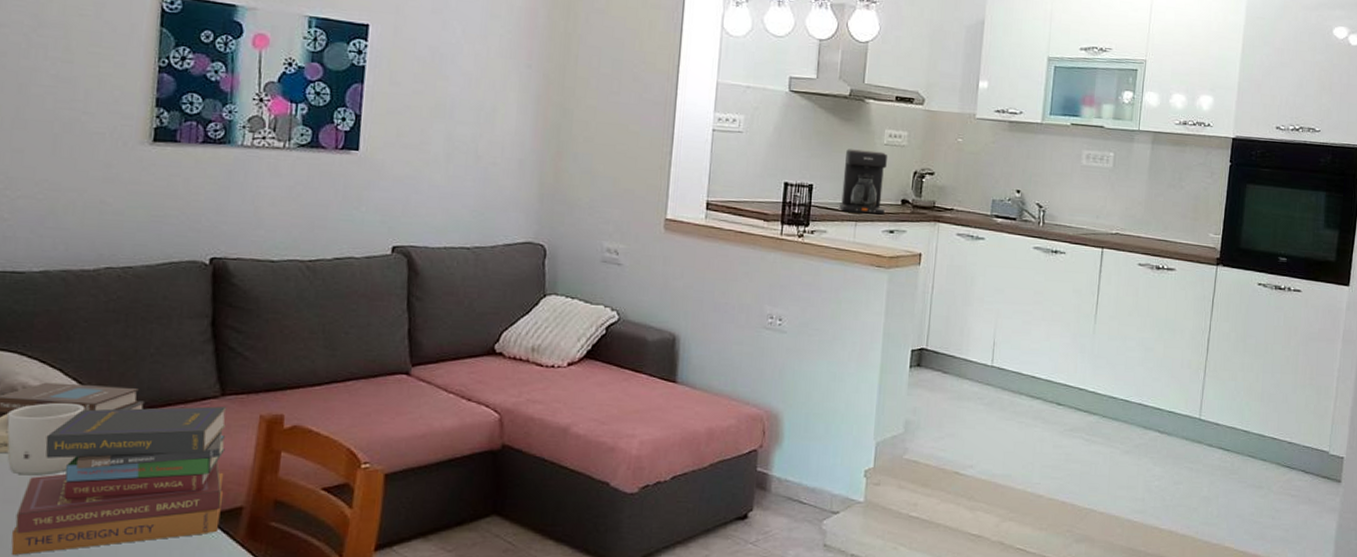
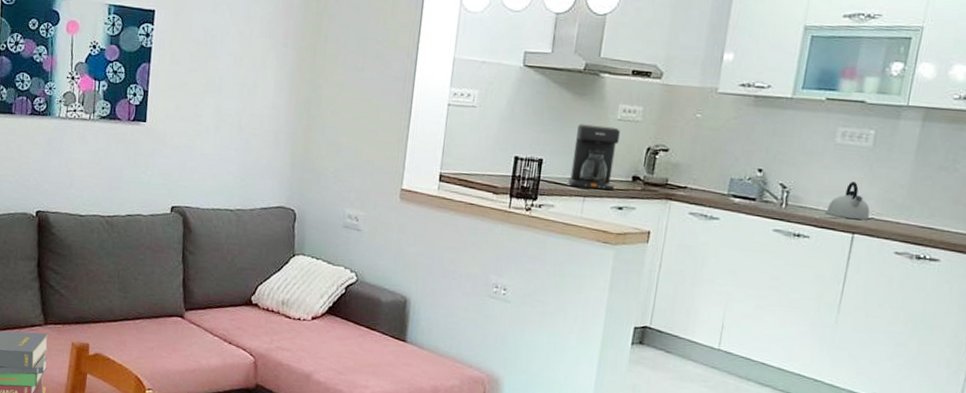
kettle: none [1078,200,1116,236] -> present [825,182,870,221]

